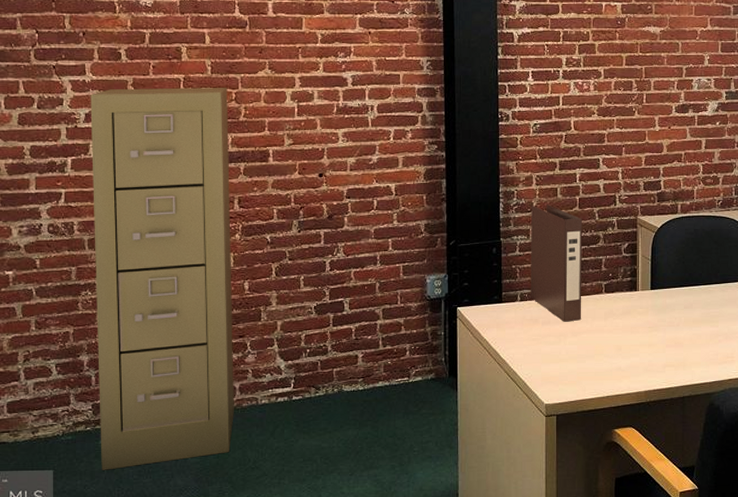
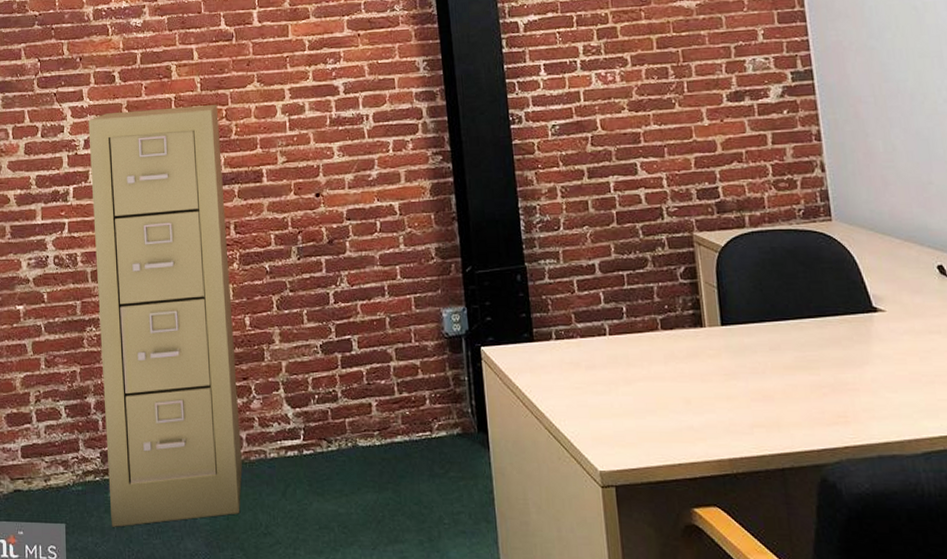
binder: present [531,205,583,322] -> none [558,221,635,366]

